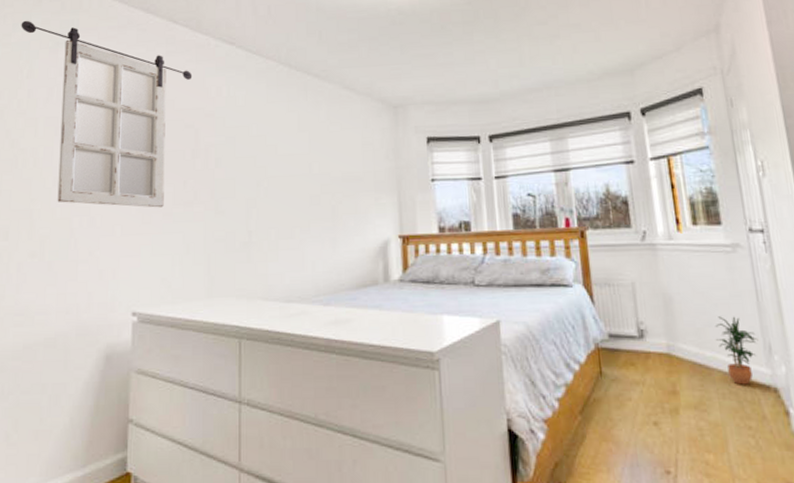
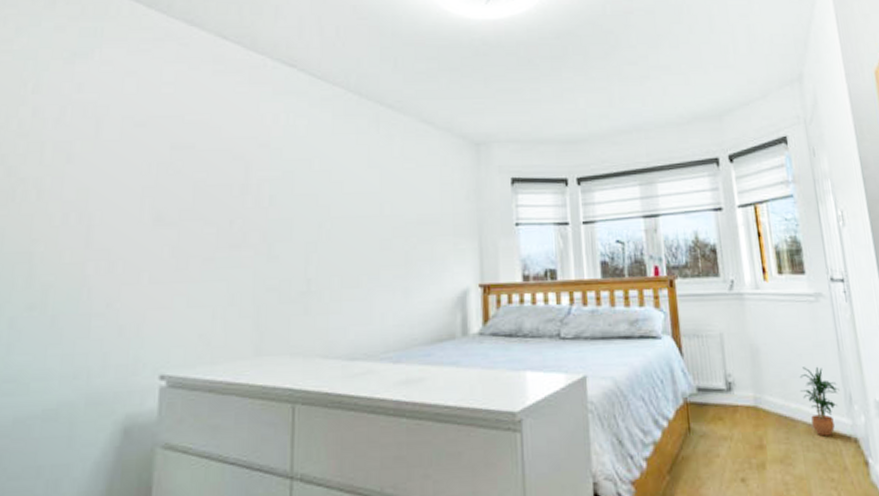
home mirror: present [21,20,193,208] -> none [26,24,244,252]

